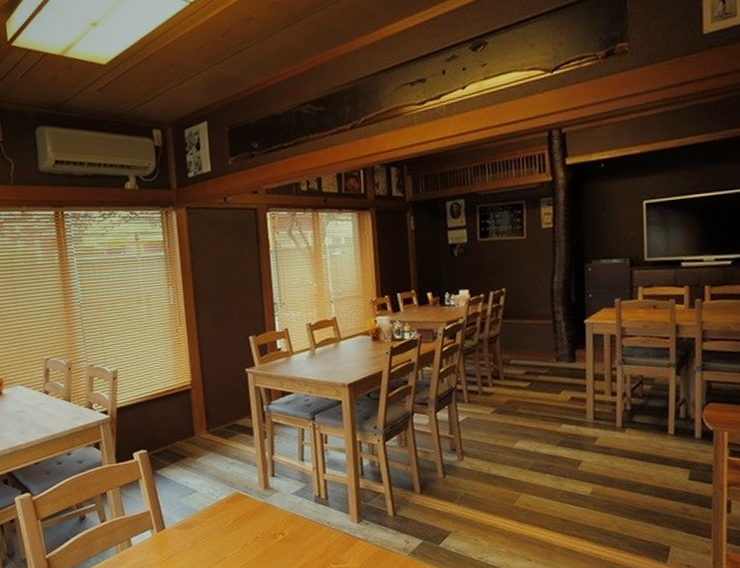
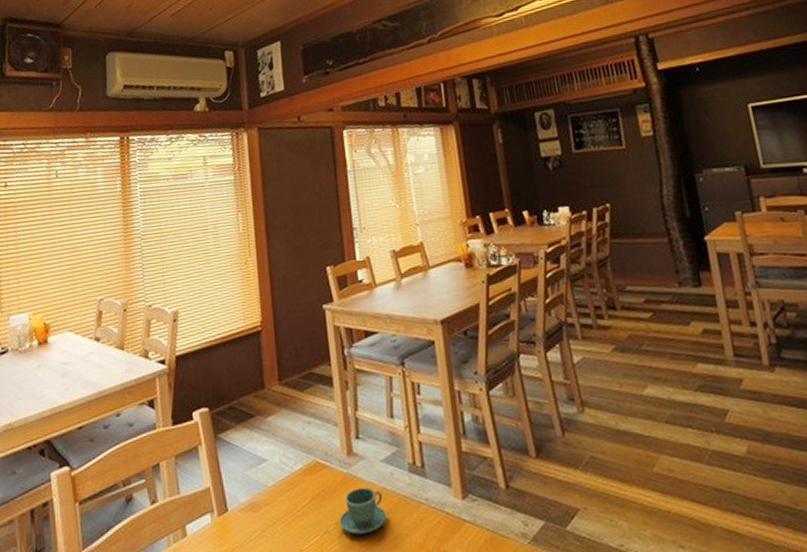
teacup: none [256,513,295,547] -> present [339,487,387,535]

